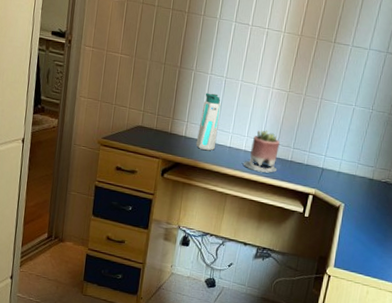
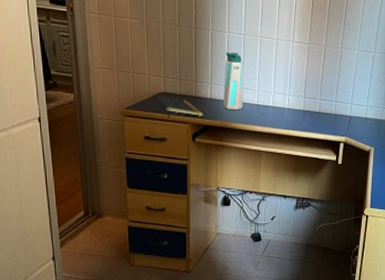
notepad: none [129,128,177,153] -> present [152,95,204,118]
succulent planter: present [243,130,280,173] -> none [273,84,307,126]

